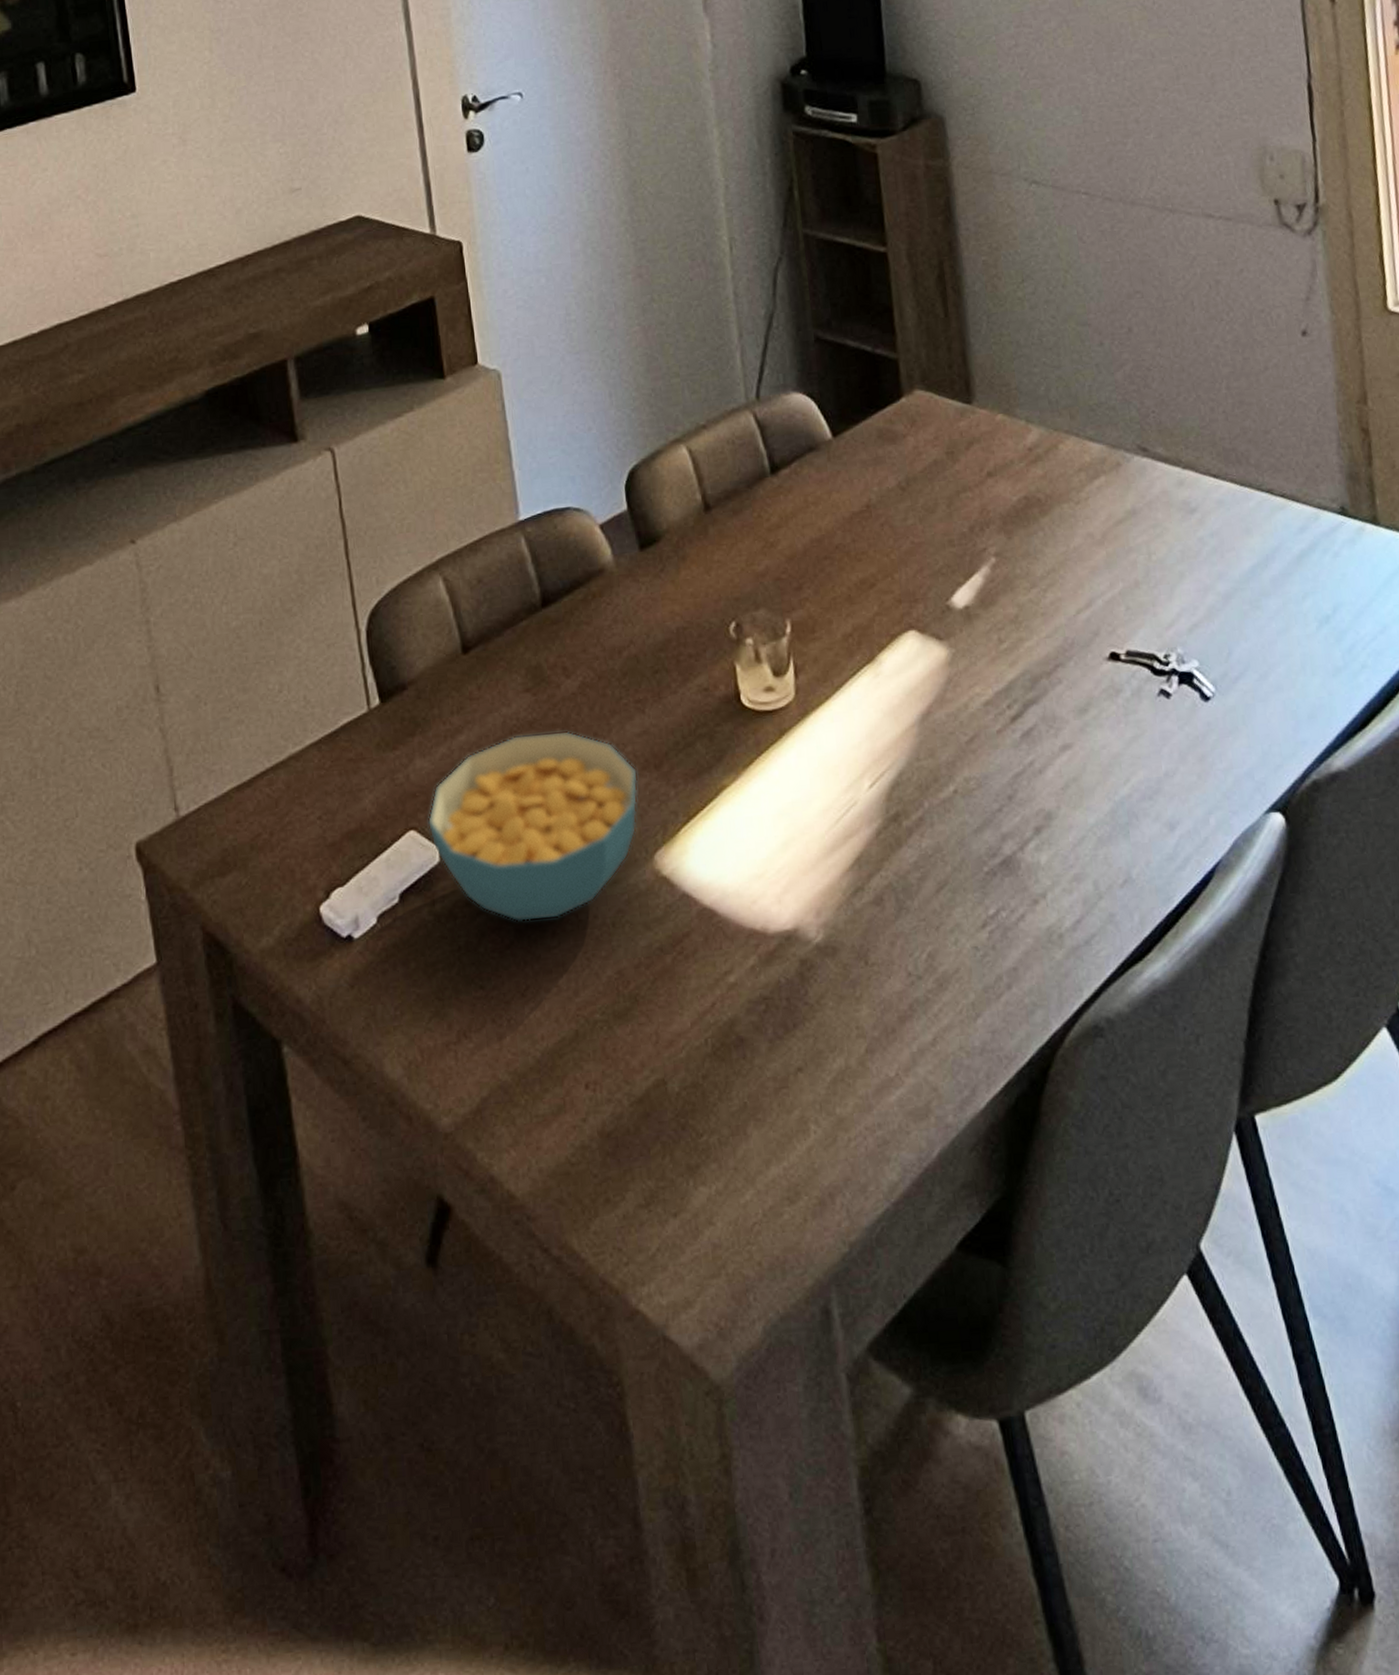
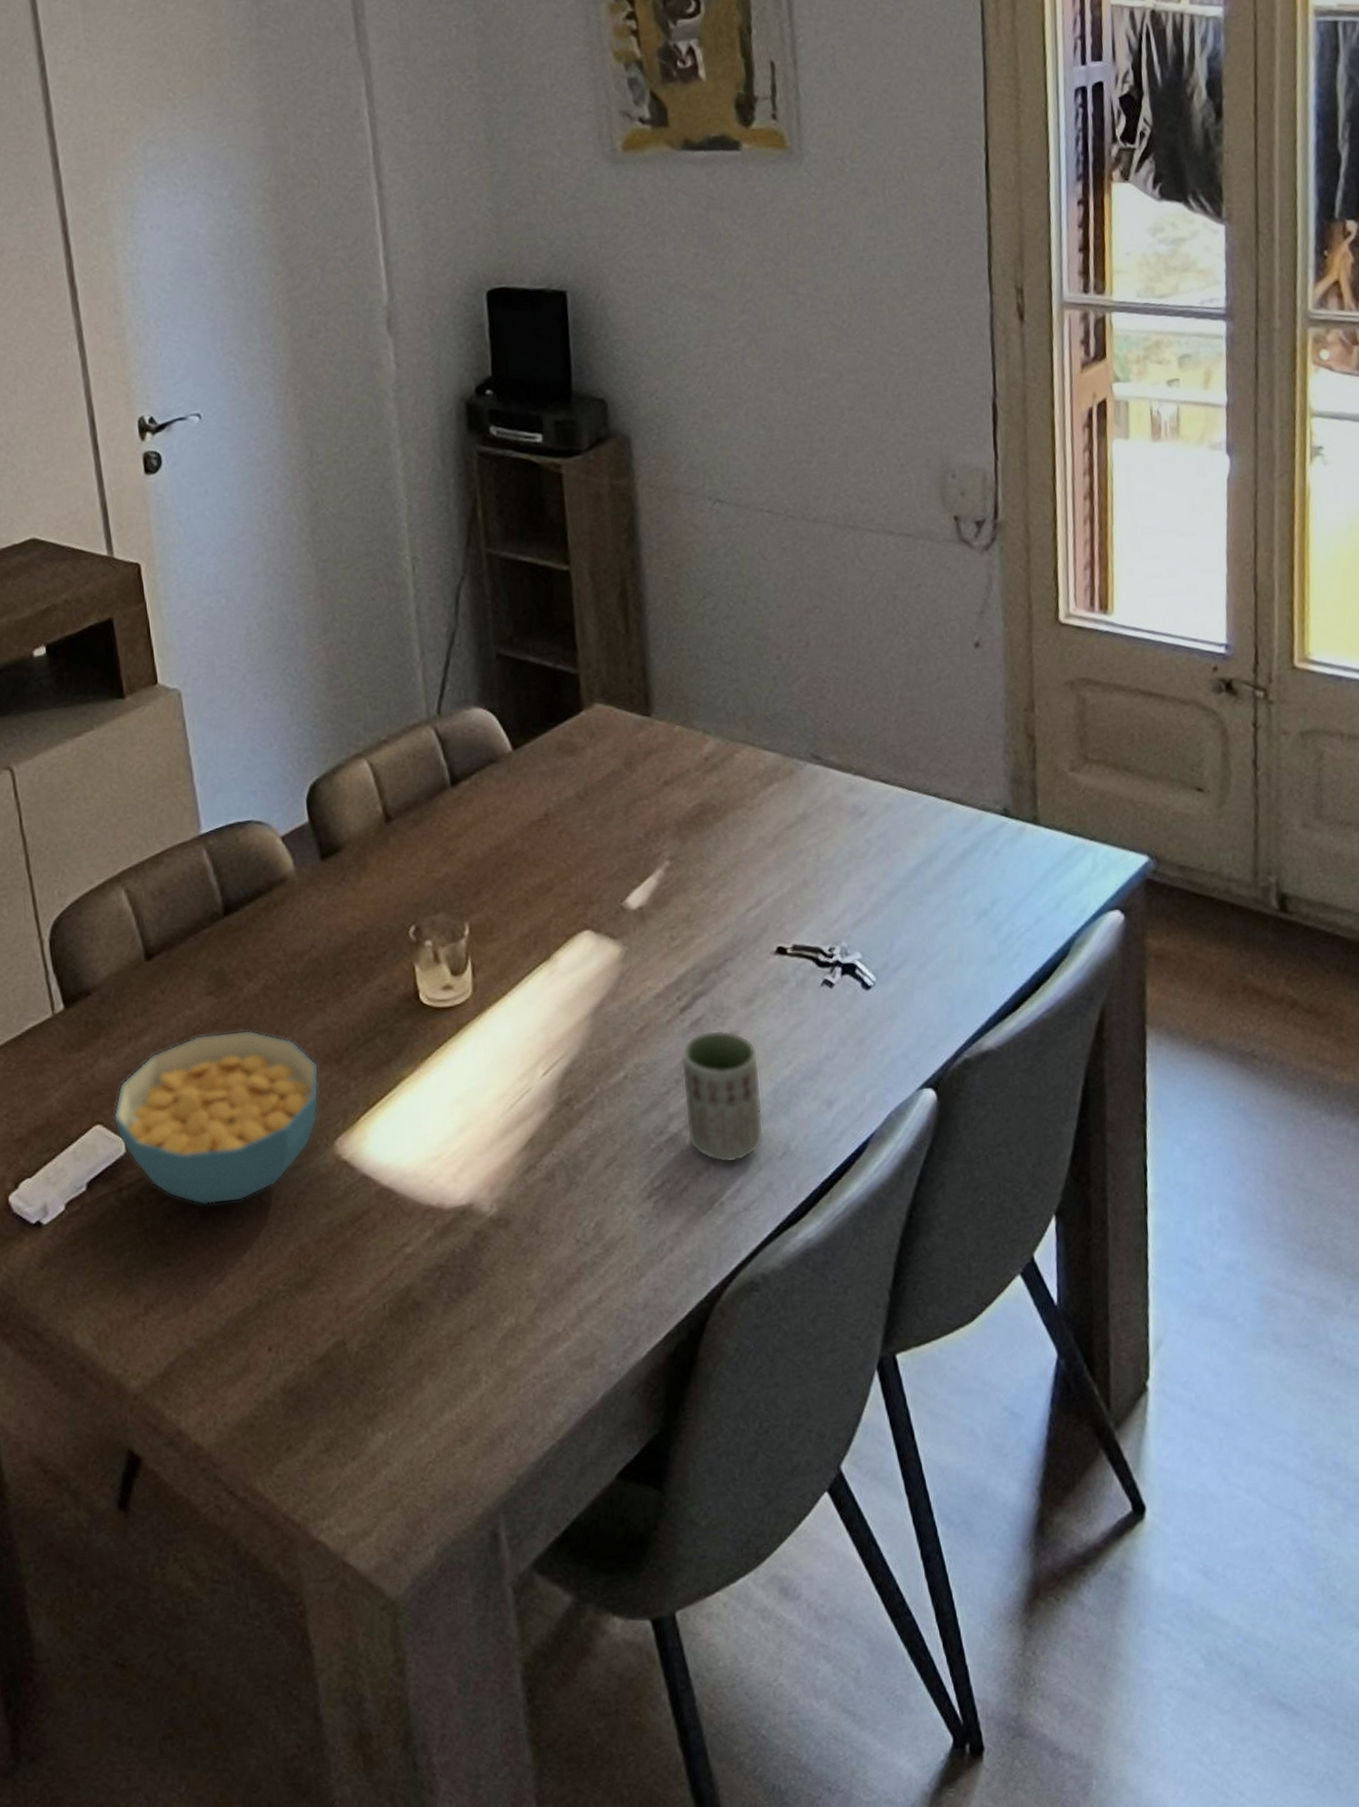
cup: none [1013,741,1103,890] -> present [681,1029,764,1163]

